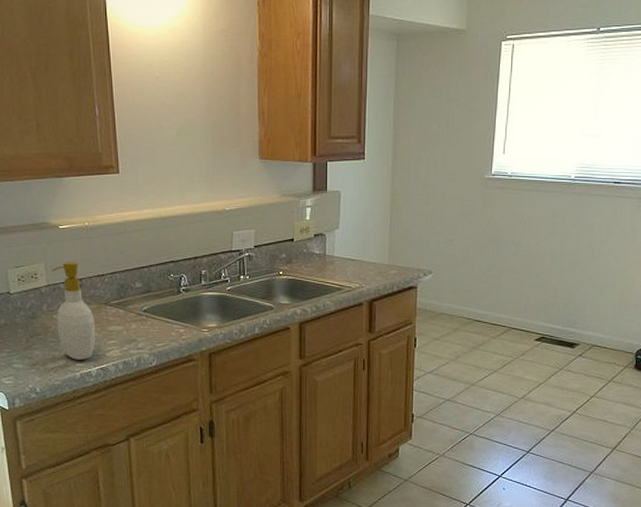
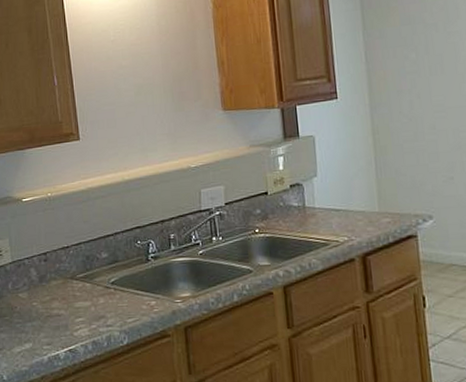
soap bottle: present [51,262,95,360] -> none [16,235,62,342]

